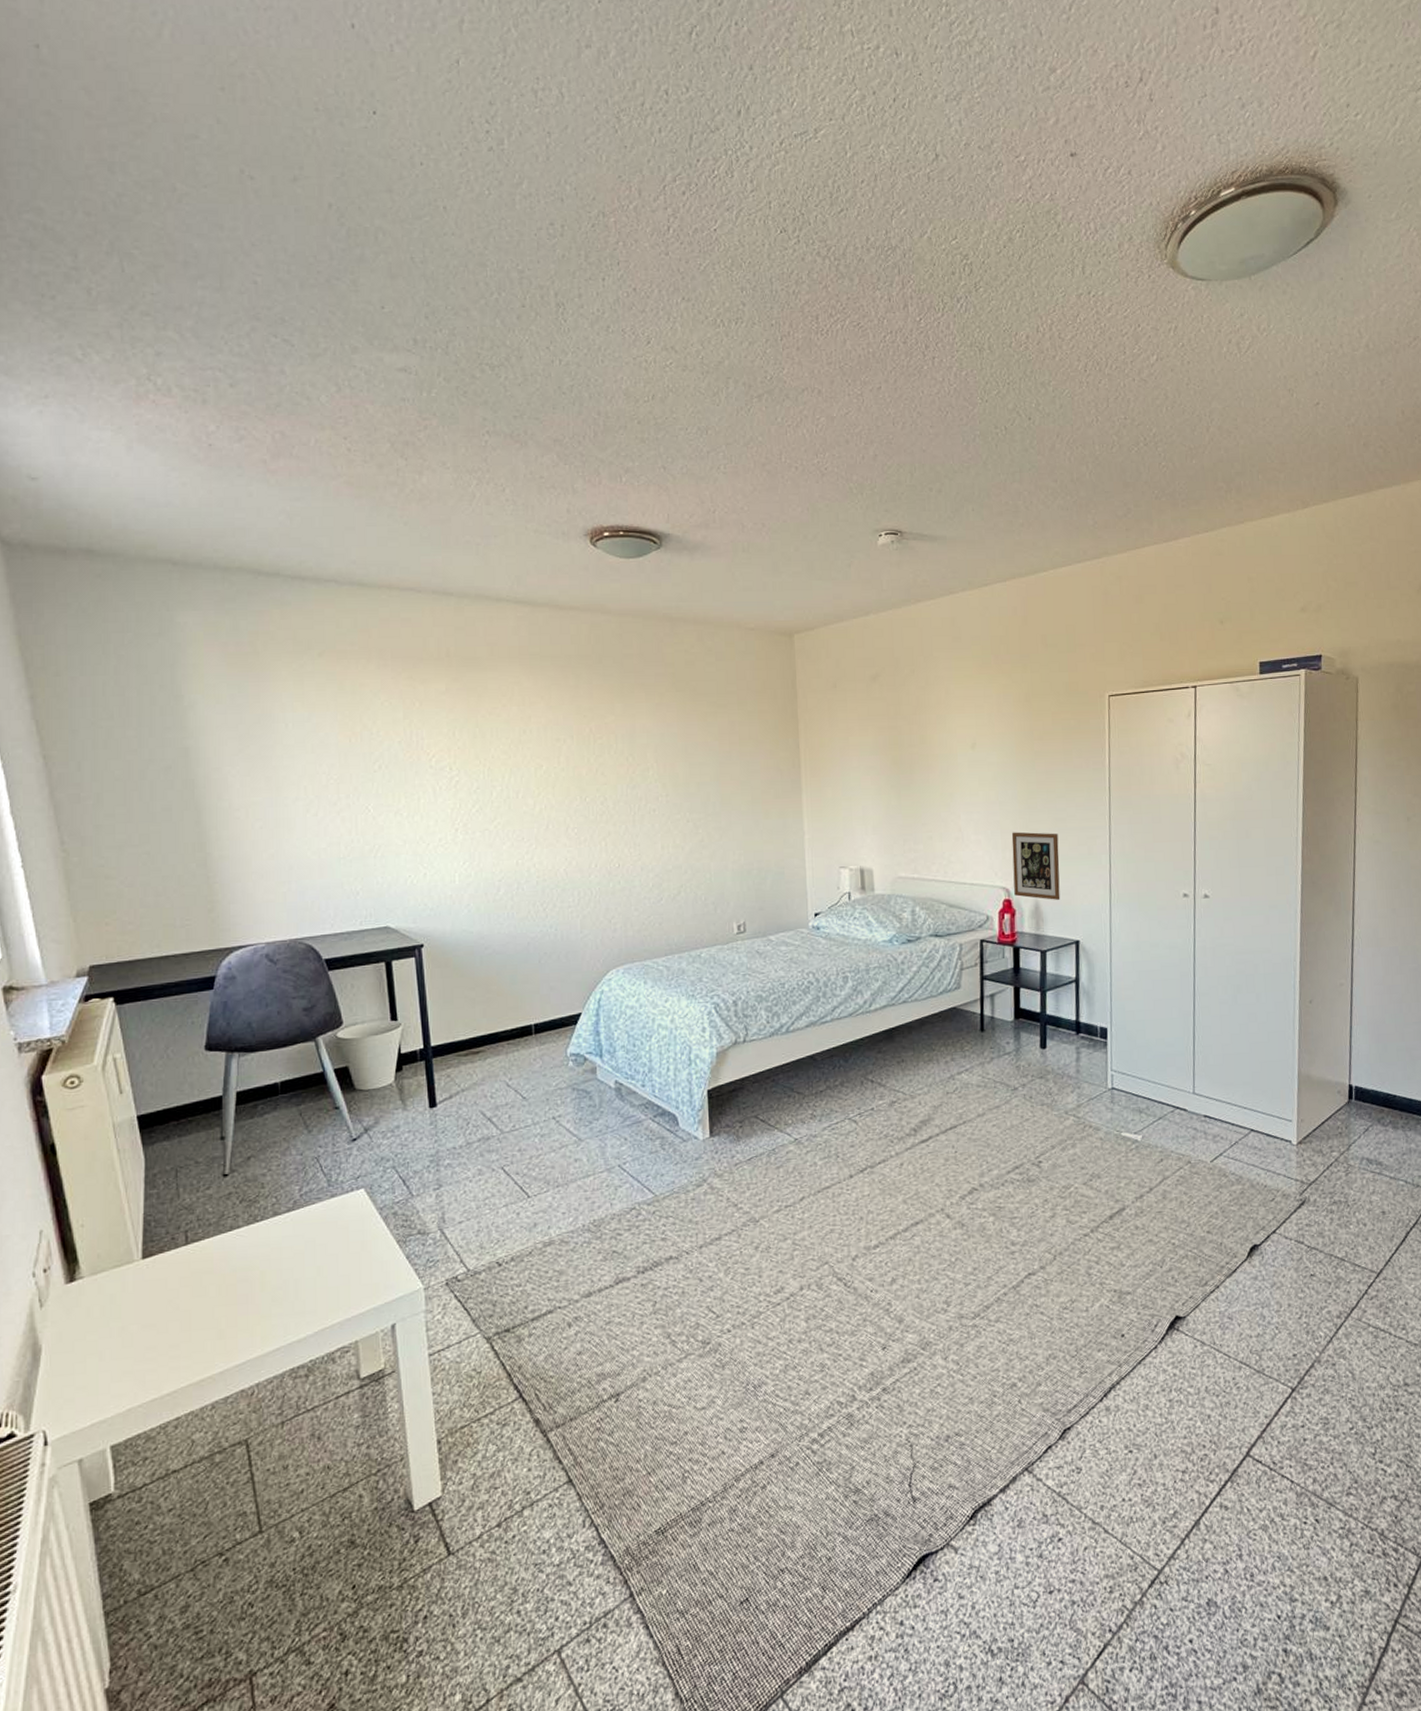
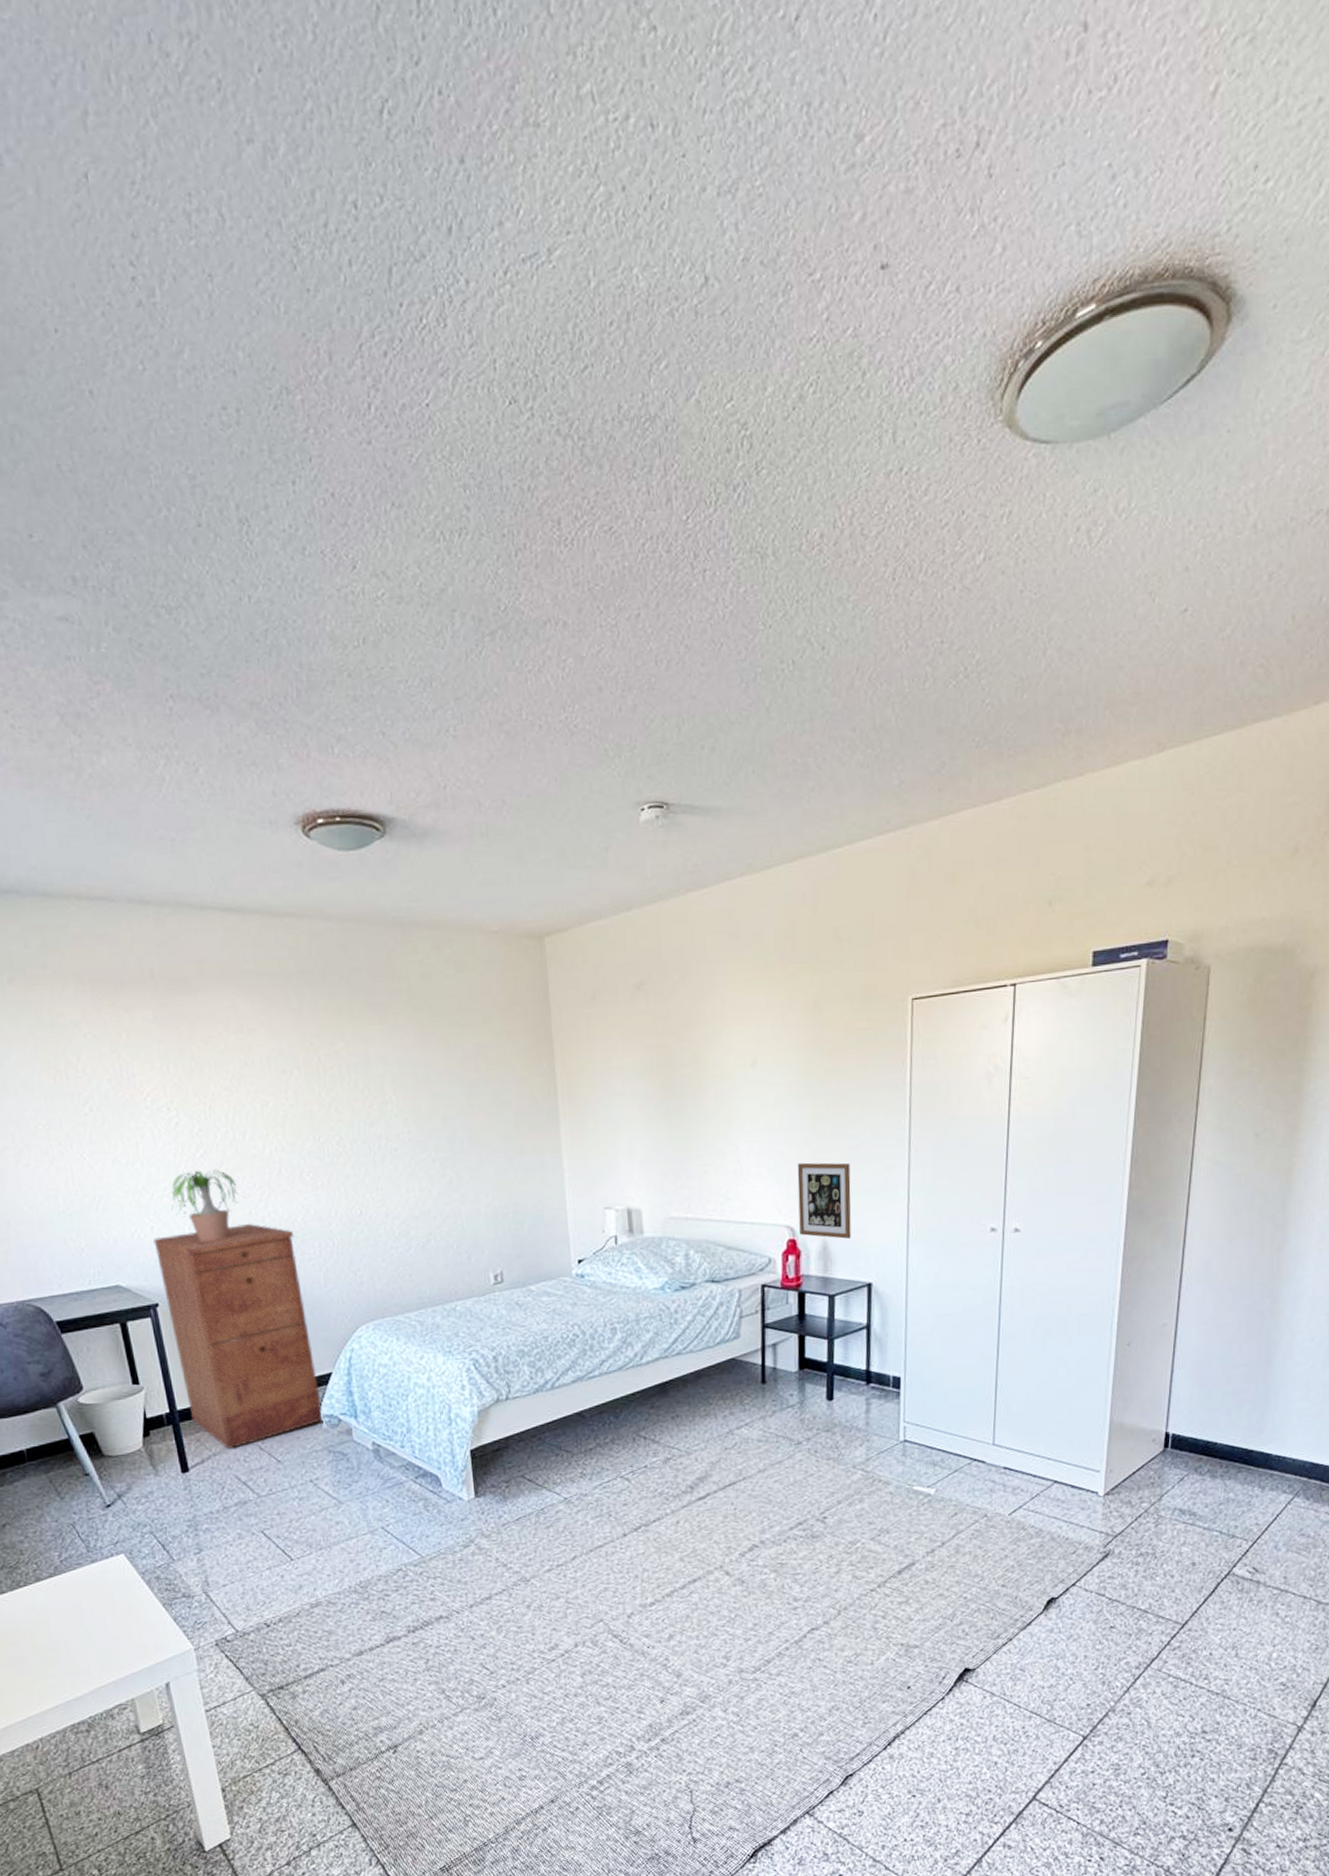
filing cabinet: none [425,873,570,1085] -> present [153,1224,323,1449]
potted plant: none [444,823,514,888] -> present [171,1169,246,1242]

